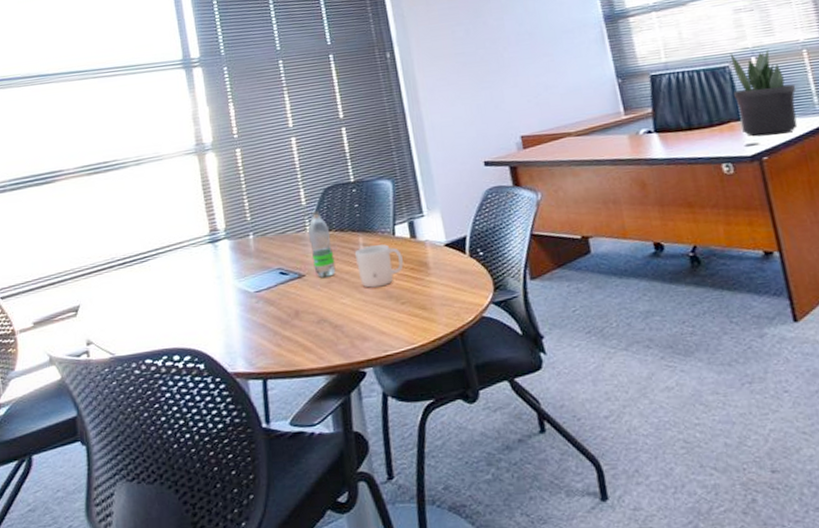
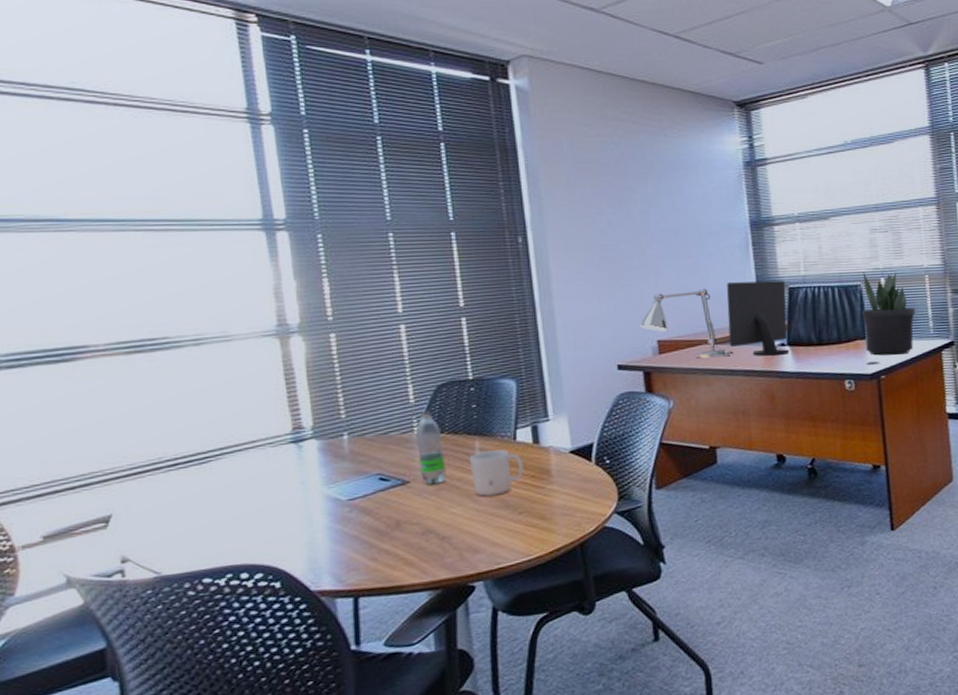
desk lamp: none [502,83,598,151] -> present [640,288,733,359]
computer monitor: none [585,69,657,145] -> present [726,280,789,356]

